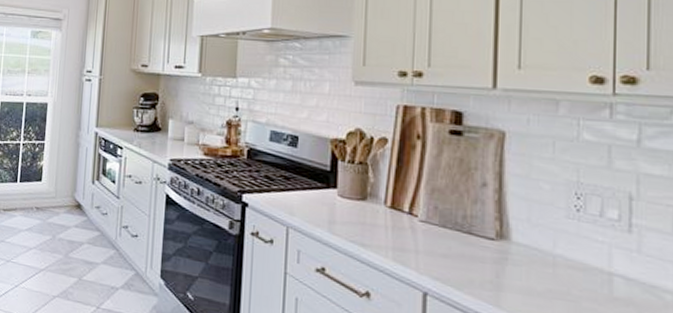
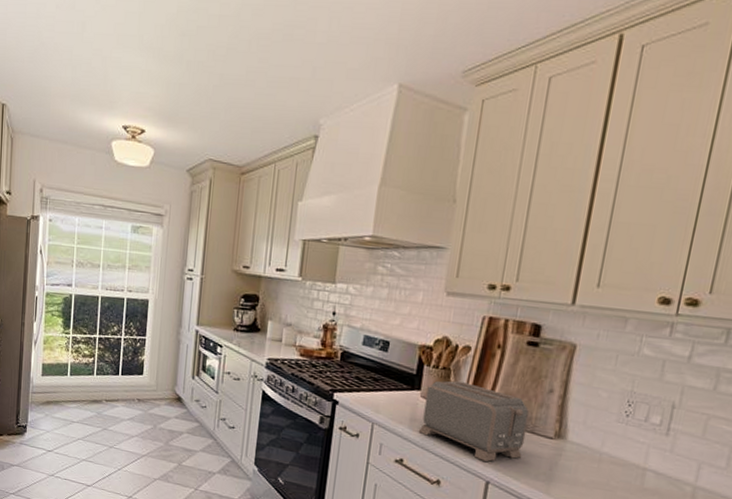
toaster: none [339,177,463,269] -> present [418,381,530,462]

